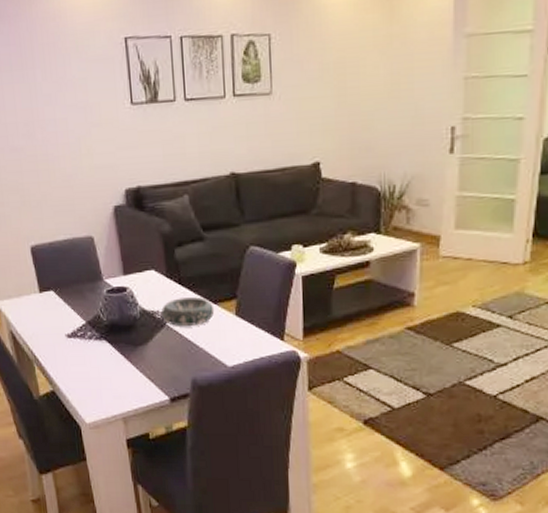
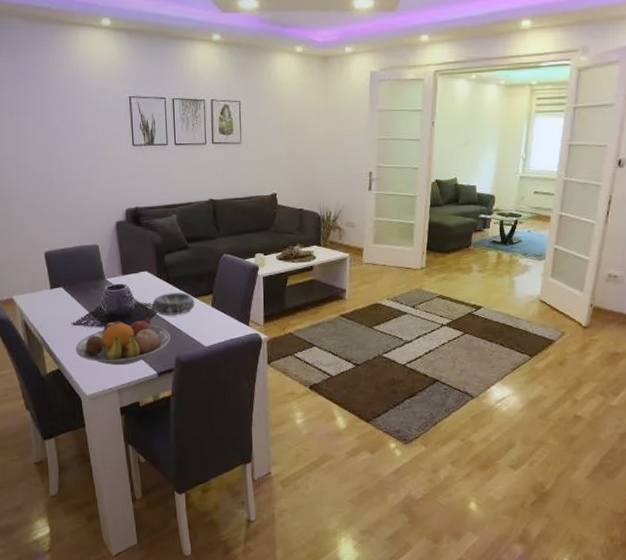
fruit bowl: none [71,329,185,388] -> present [76,318,170,366]

